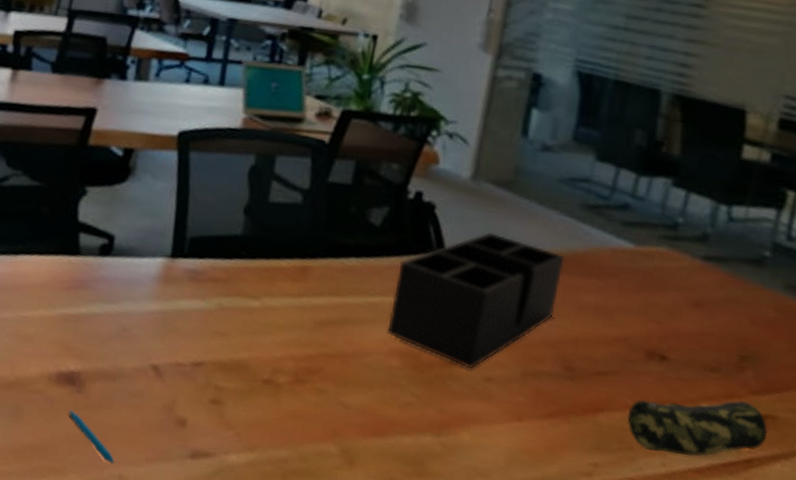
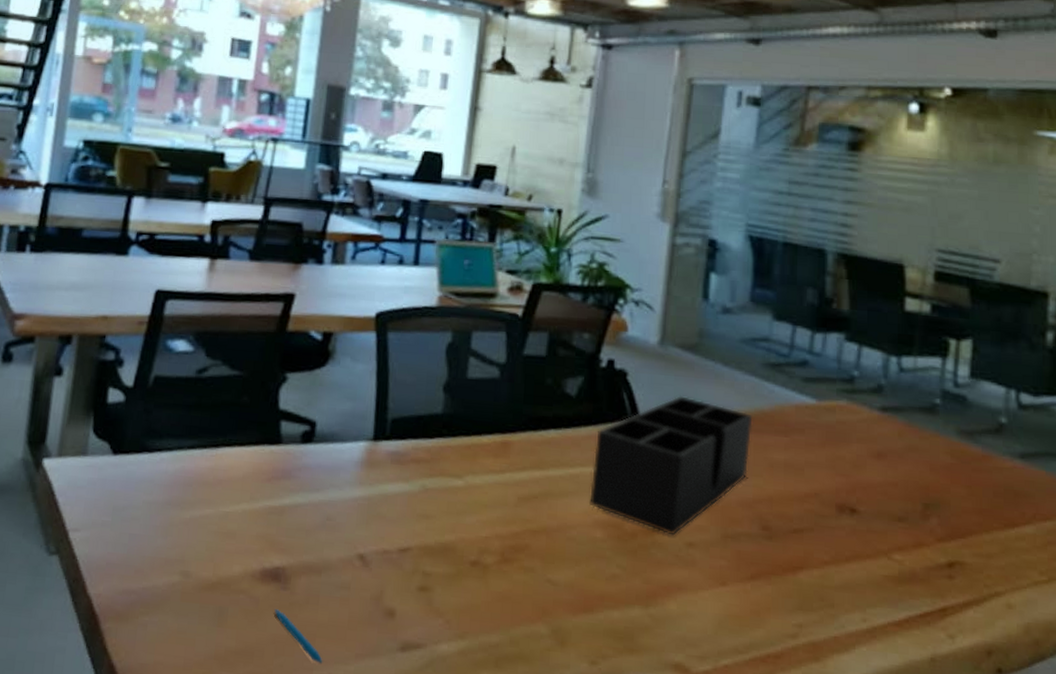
pencil case: present [627,400,767,457] -> none [825,549,957,610]

